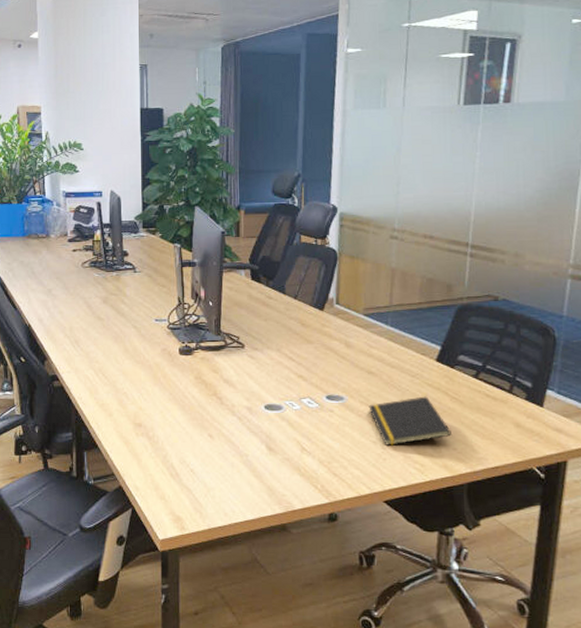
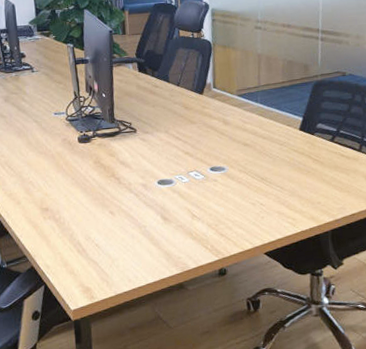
notepad: present [369,396,451,446] -> none [246,160,316,206]

